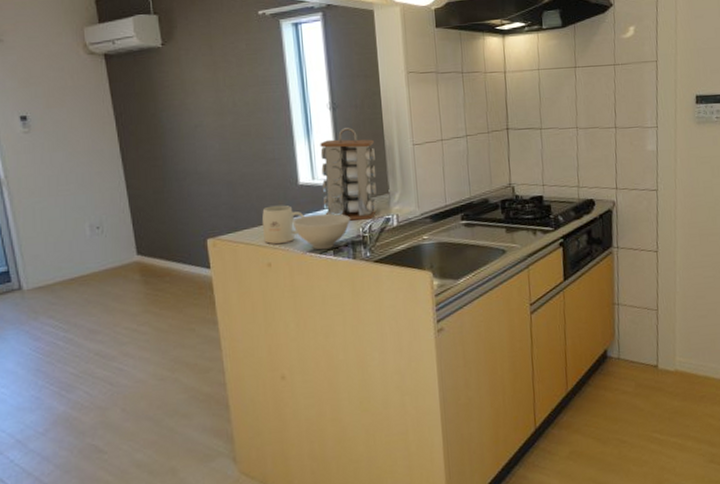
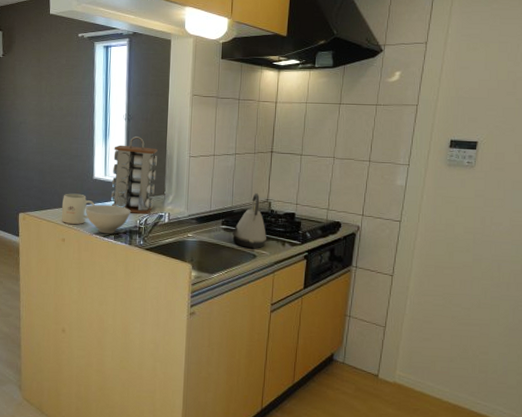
kettle: none [475,178,515,244] -> present [232,193,267,249]

